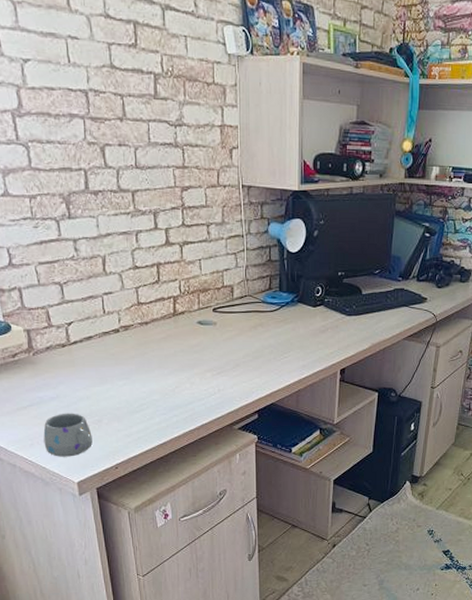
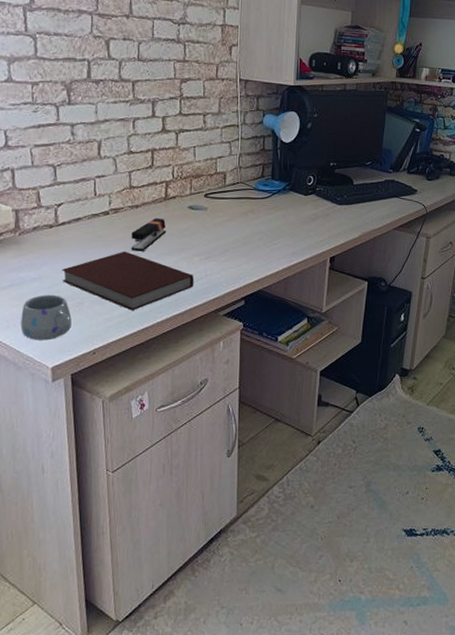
notebook: none [78,368,208,427] -> present [62,251,195,311]
stapler: none [143,334,178,368] -> present [131,218,167,251]

